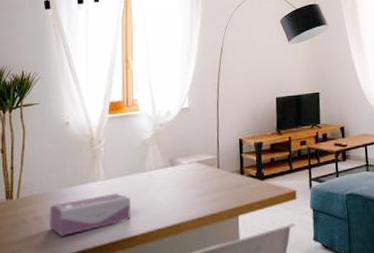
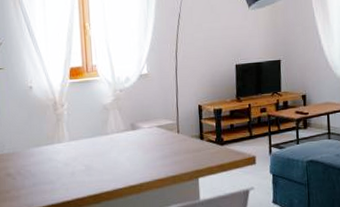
tissue box: present [49,193,132,236] -> none [20,153,96,191]

